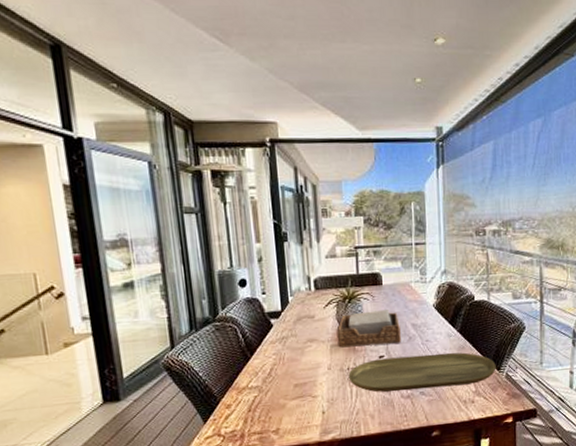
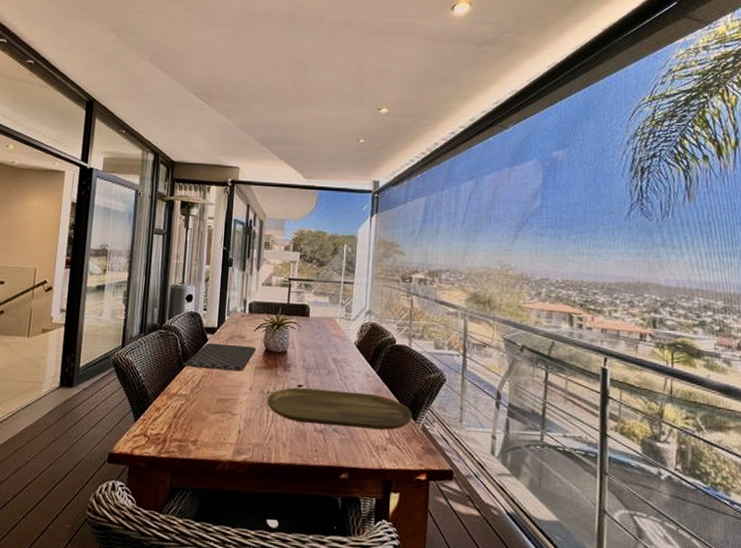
placemat: none [249,325,328,357] -> present [184,343,255,372]
napkin holder: present [337,310,401,348] -> none [261,339,321,375]

